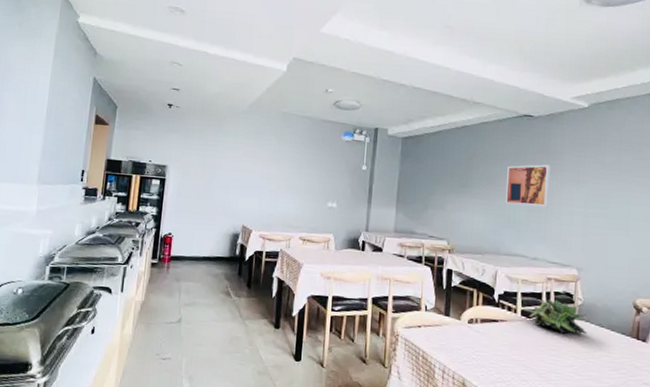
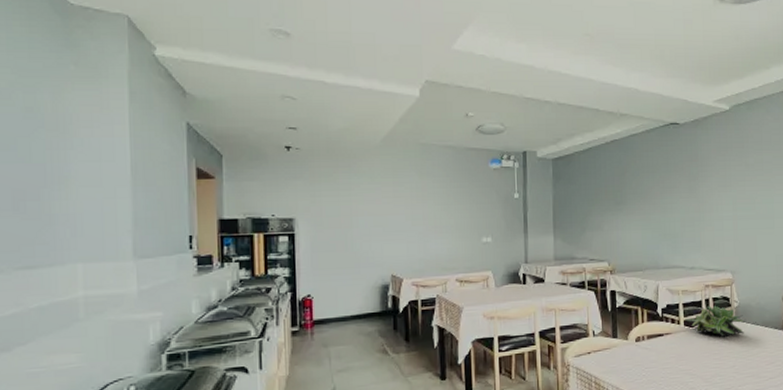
wall art: present [504,164,552,207] -> none [658,171,701,217]

